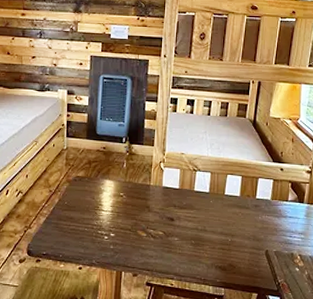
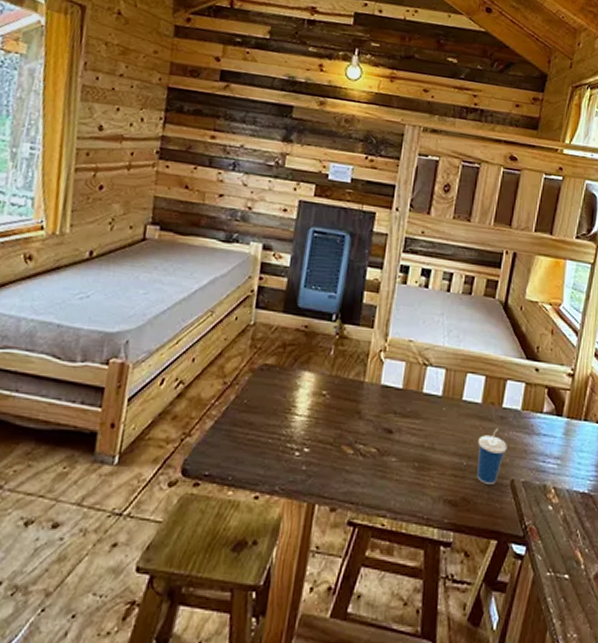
cup: none [239,213,261,254] -> present [477,428,507,484]

